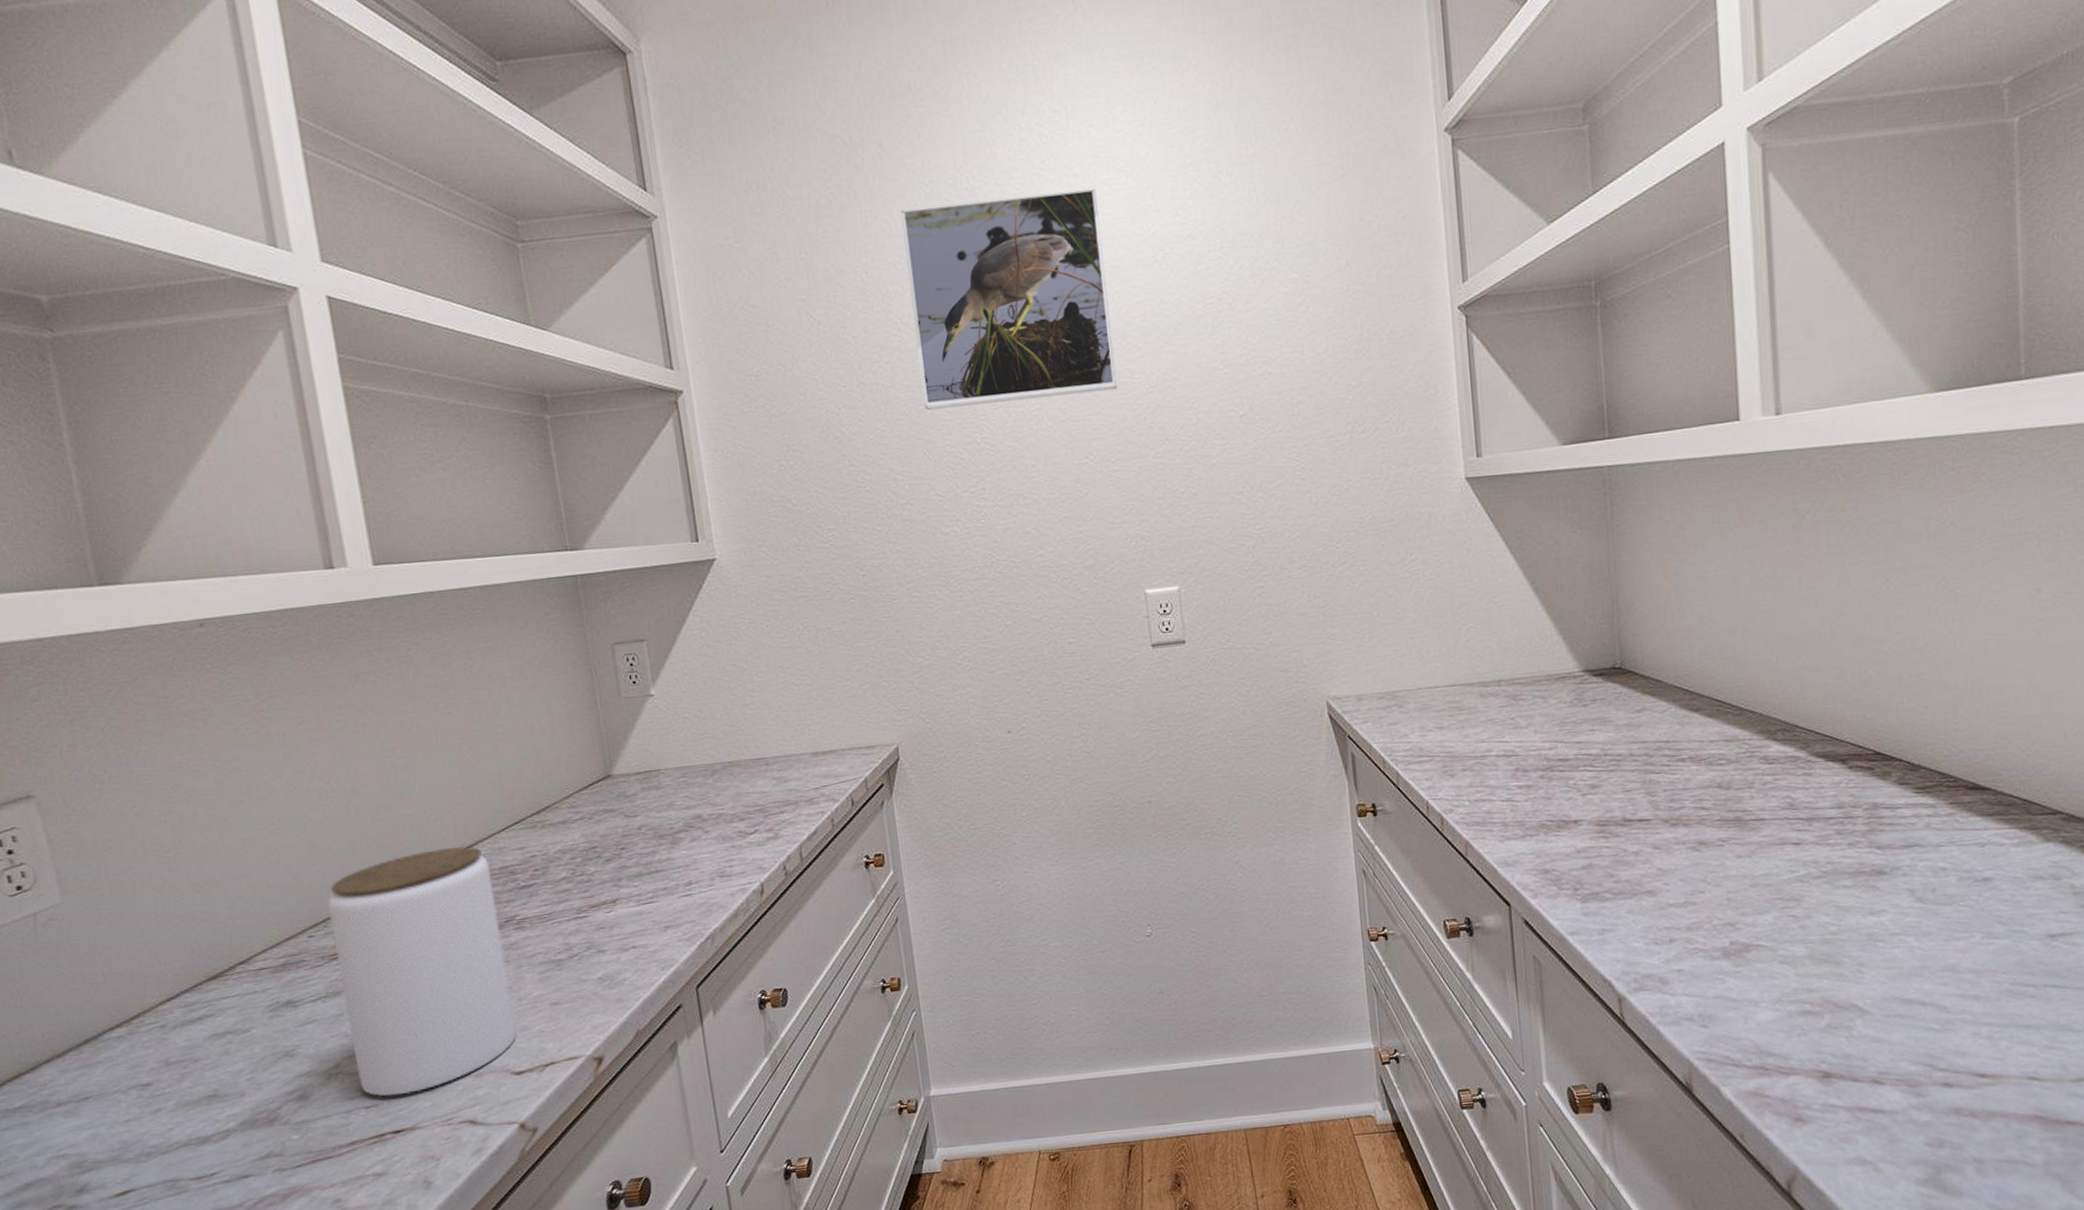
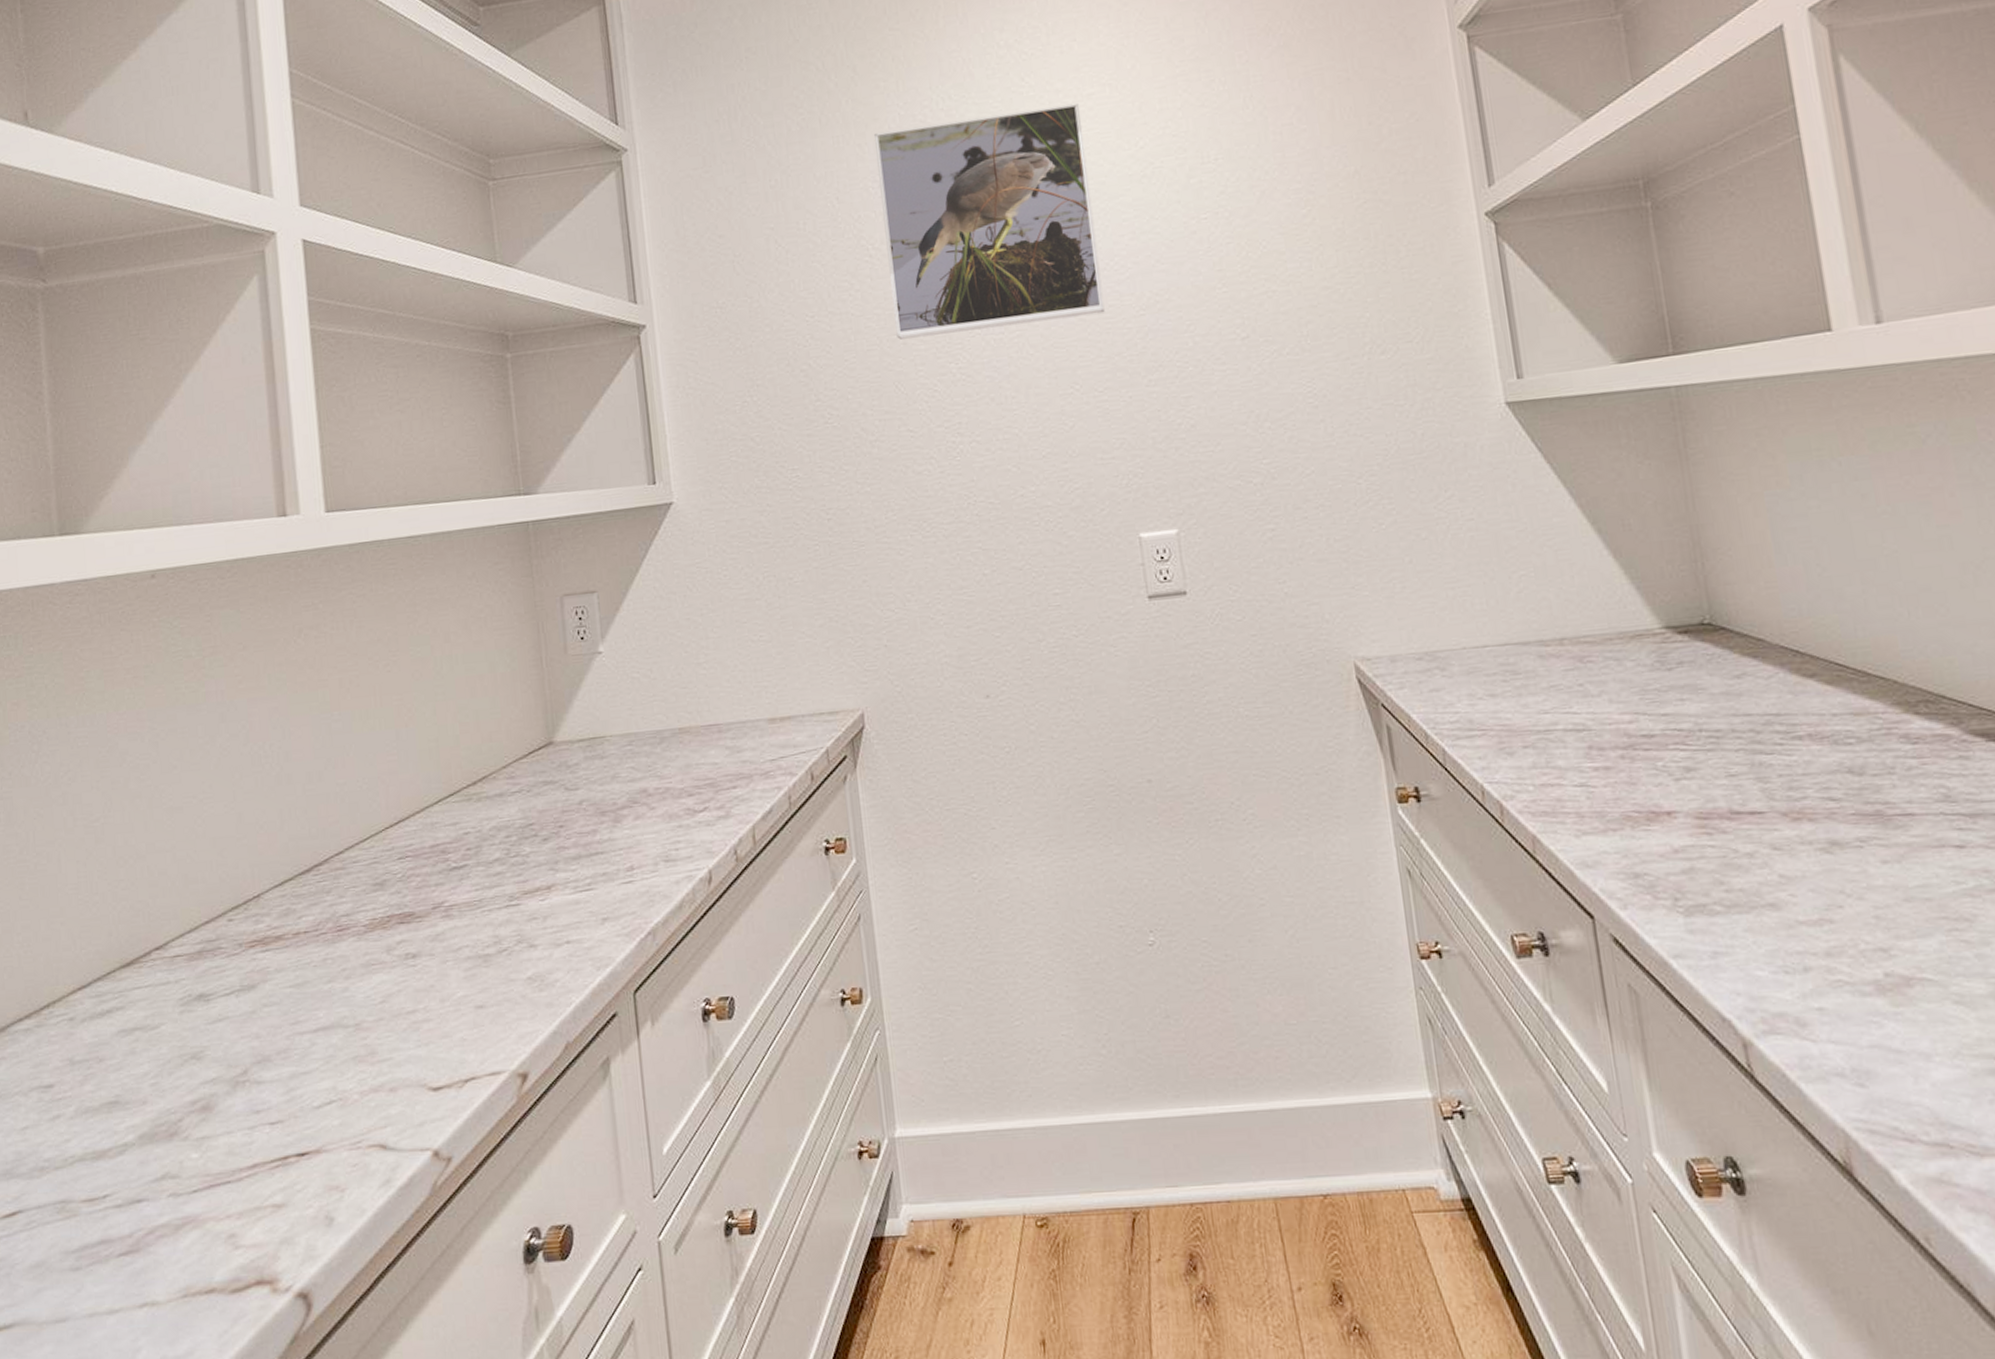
jar: present [327,846,518,1097] -> none [250,820,438,1112]

